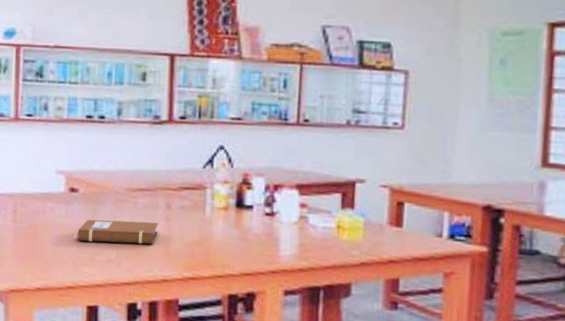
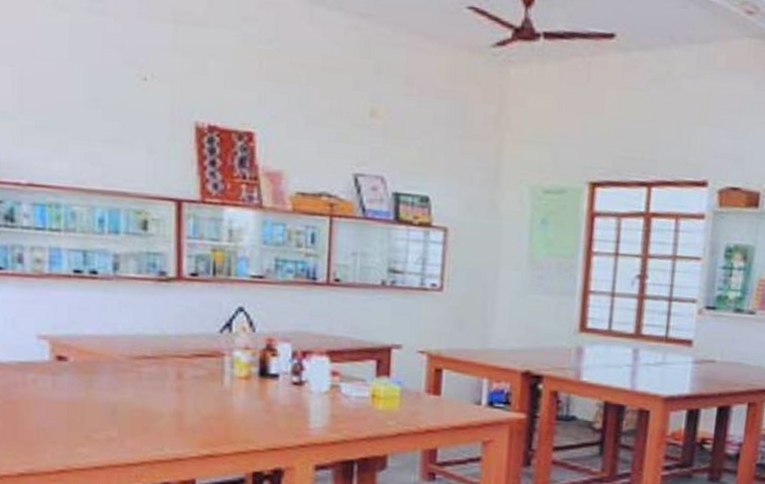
notebook: present [77,219,159,245] -> none [68,392,169,420]

